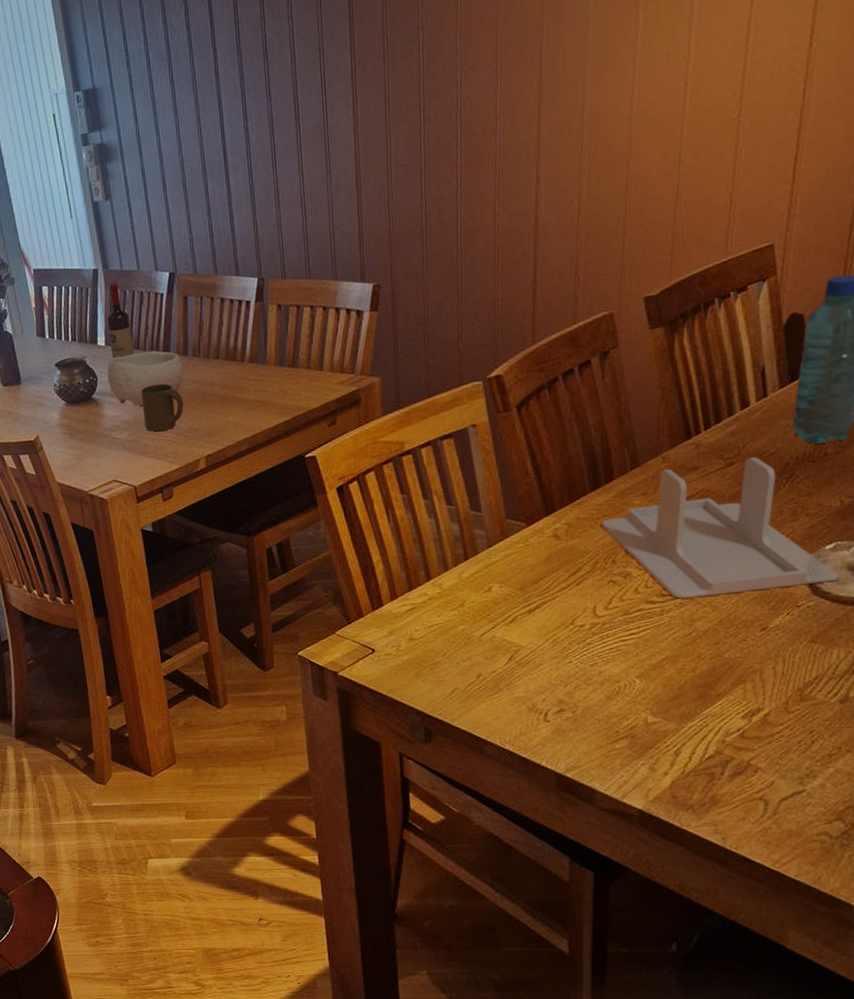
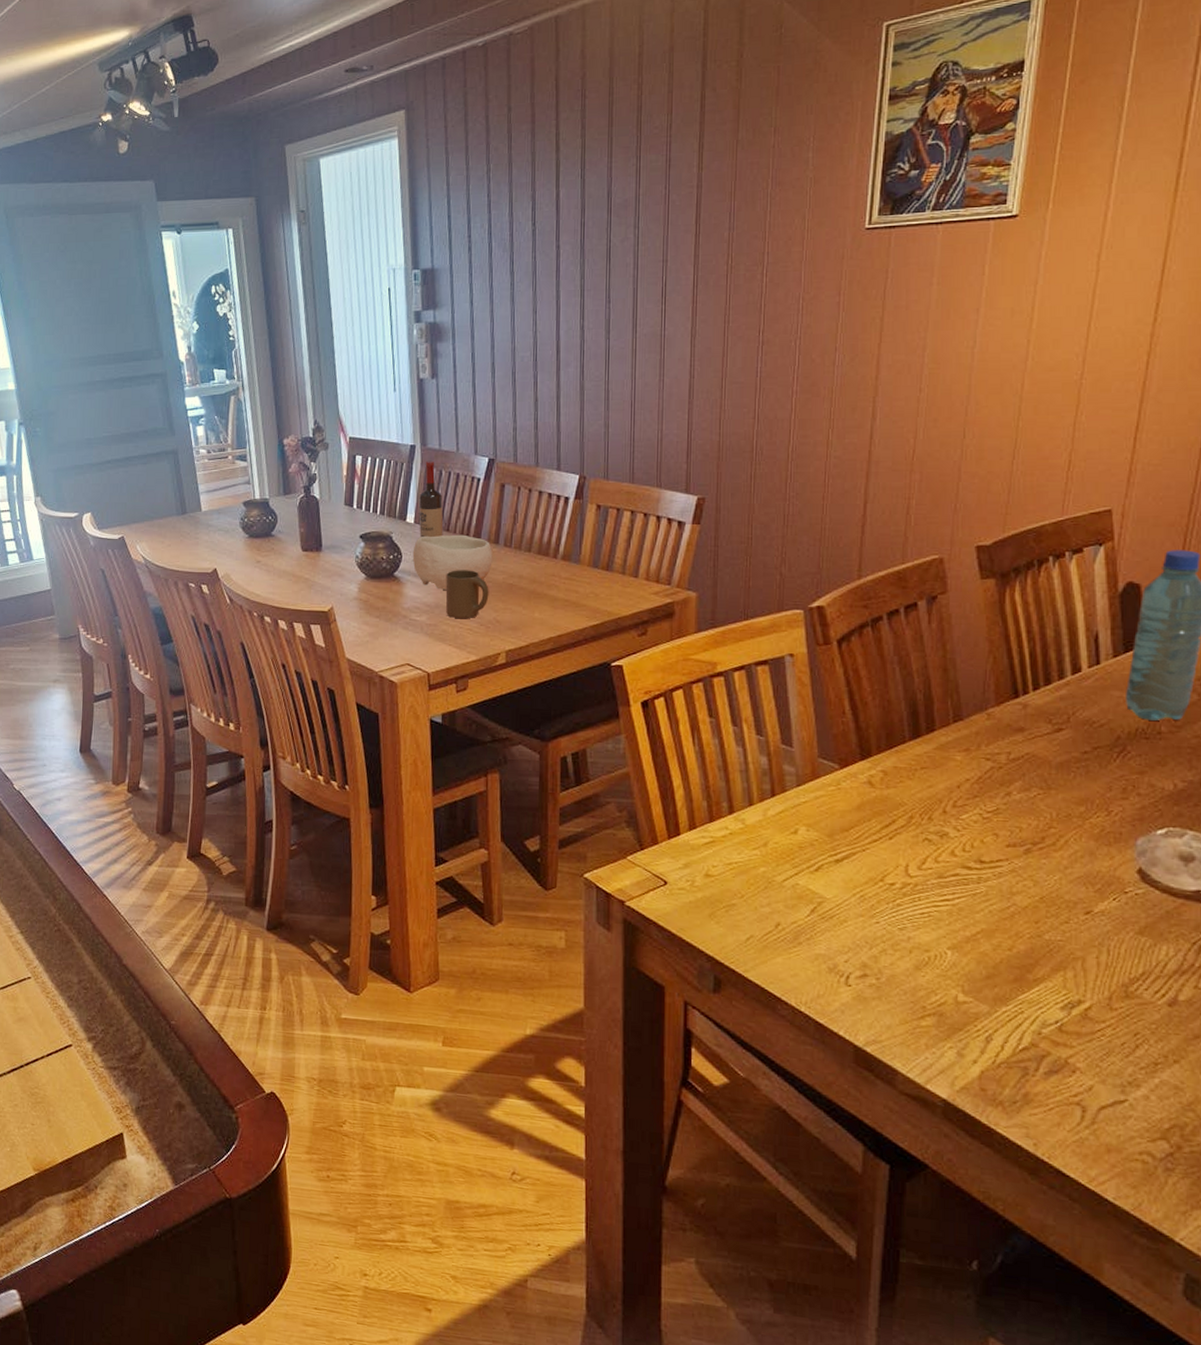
napkin holder: present [601,457,839,599] -> none [919,726,1171,871]

